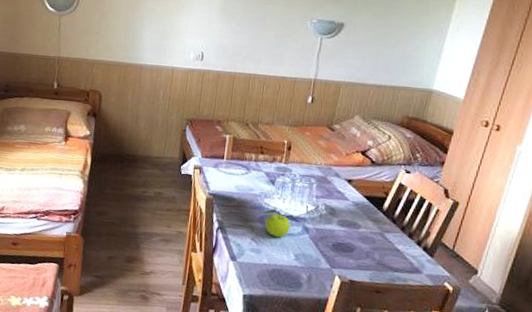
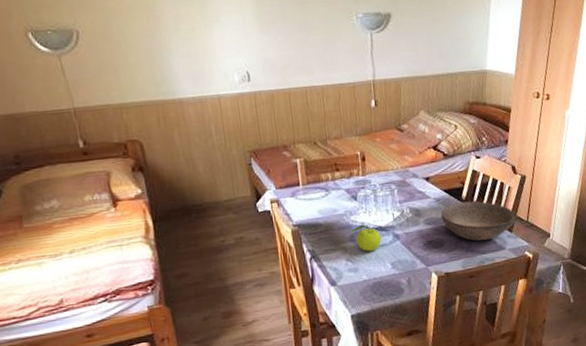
bowl: none [356,211,440,259] -> present [440,201,516,241]

